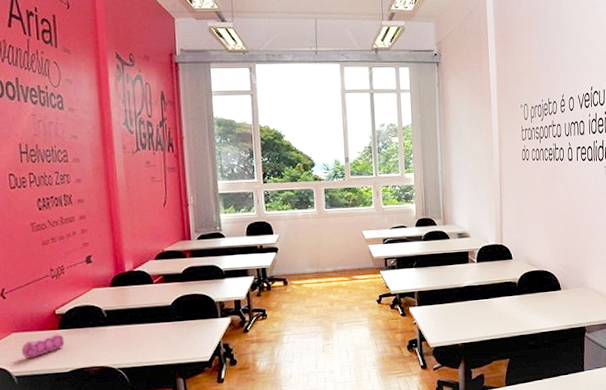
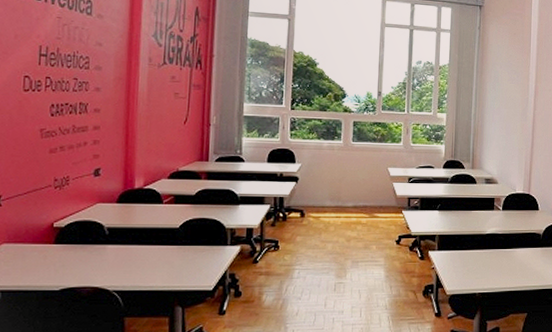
pencil case: present [21,333,65,359] -> none [10,247,59,273]

